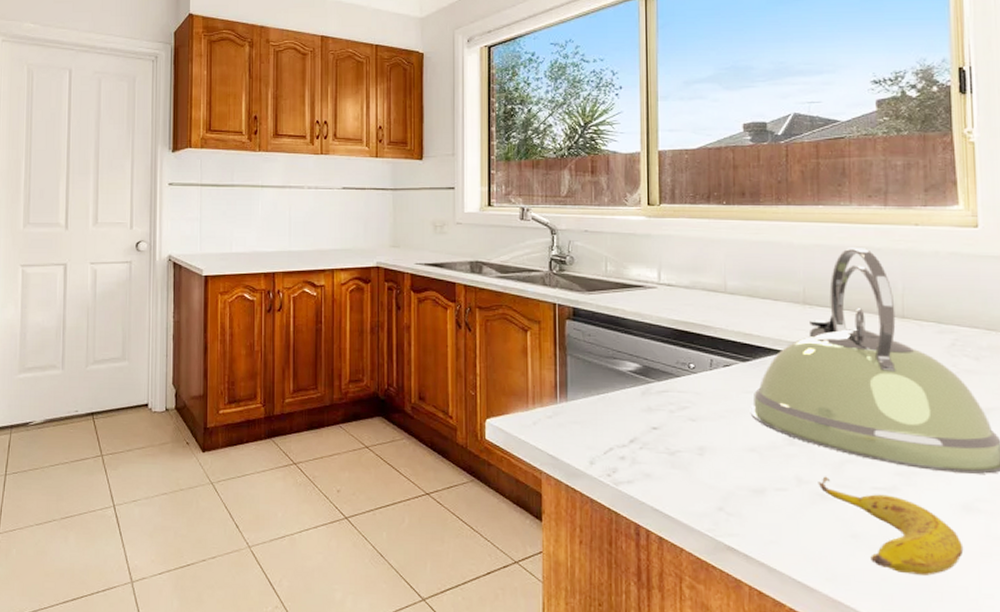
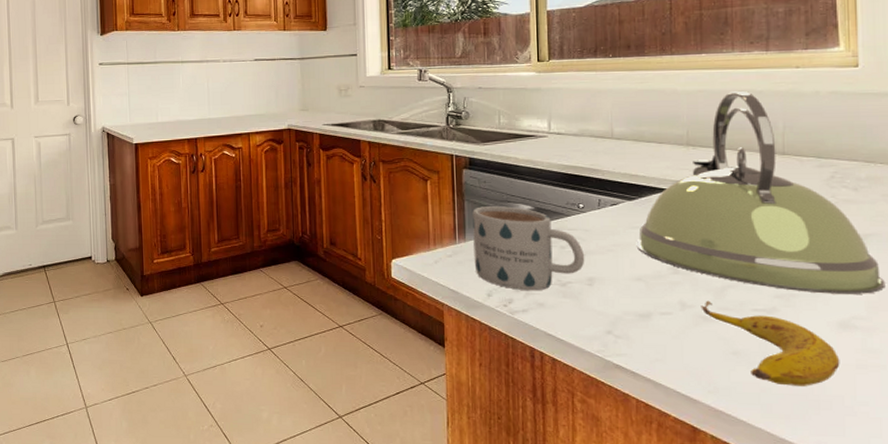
mug: none [575,362,696,460] -> present [472,206,585,291]

